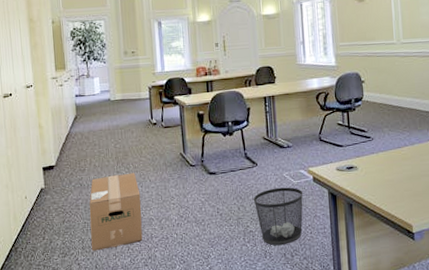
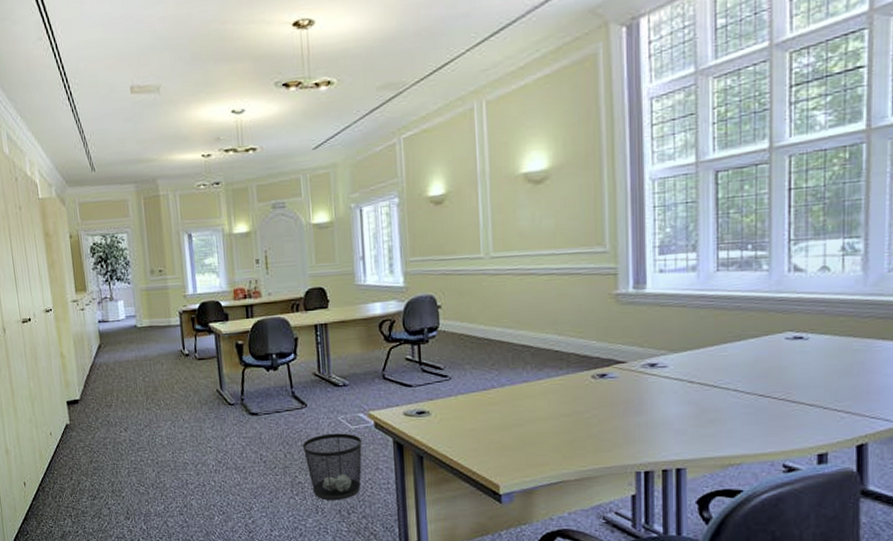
box: present [89,173,143,251] -> none [117,410,177,495]

